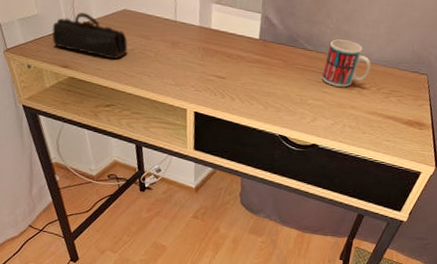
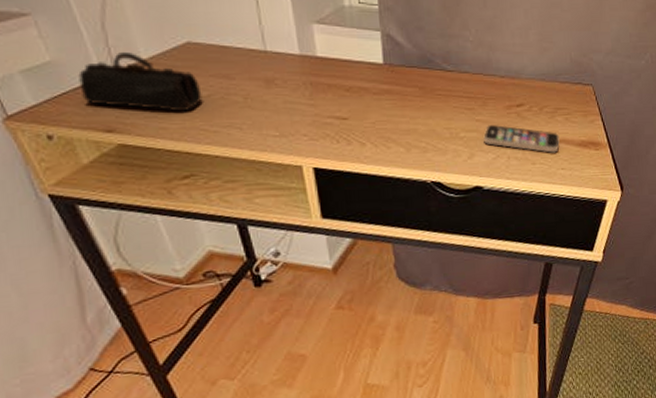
mug: present [321,39,371,87] -> none [470,54,527,112]
smartphone: none [326,97,390,127] -> present [483,125,560,153]

